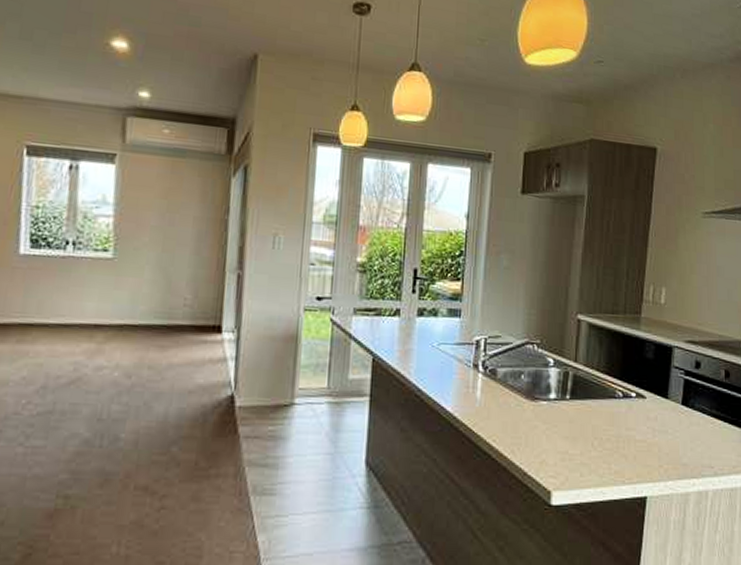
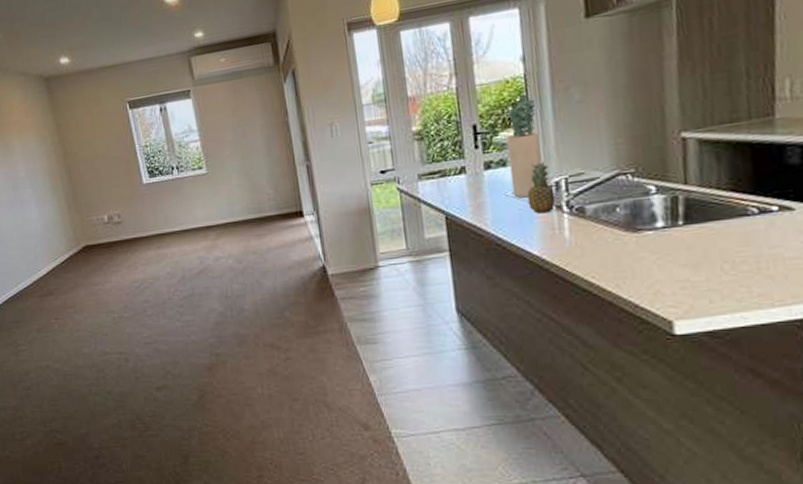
vase: none [438,246,470,351] -> present [506,90,542,198]
fruit: none [450,317,474,370] -> present [527,161,556,214]

